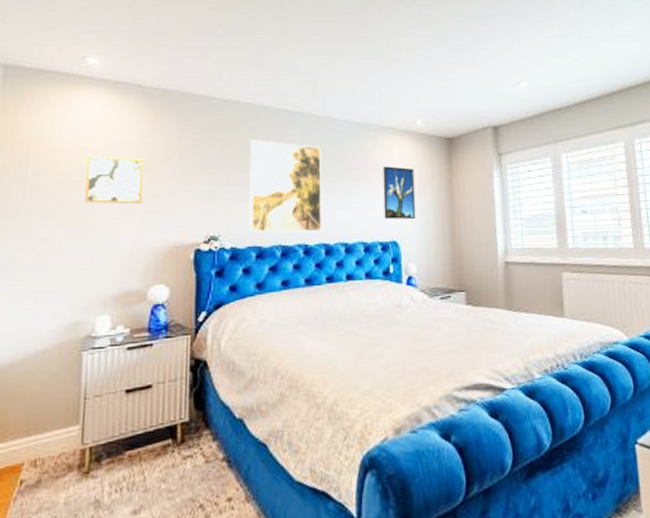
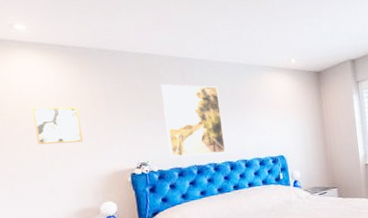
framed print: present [383,166,416,219] -> none [267,98,297,140]

